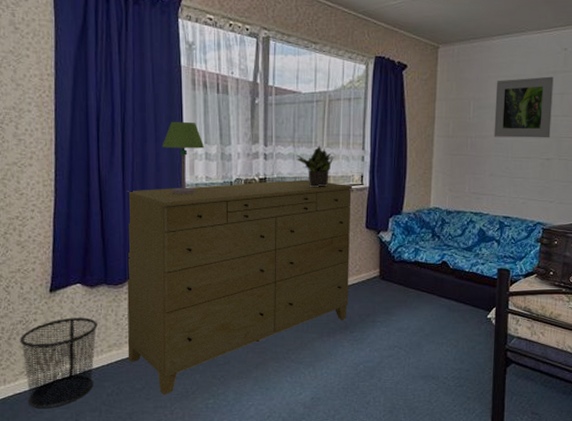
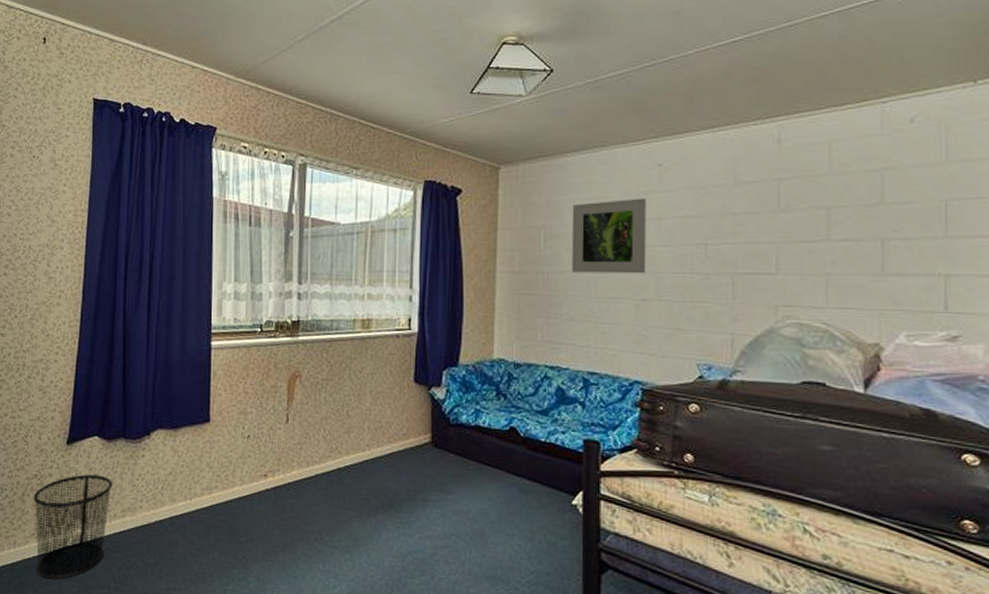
dresser: present [126,179,353,395] -> none [142,323,399,575]
table lamp: present [162,121,204,195] -> none [189,257,233,339]
potted plant: present [296,145,334,187] -> none [333,283,377,332]

